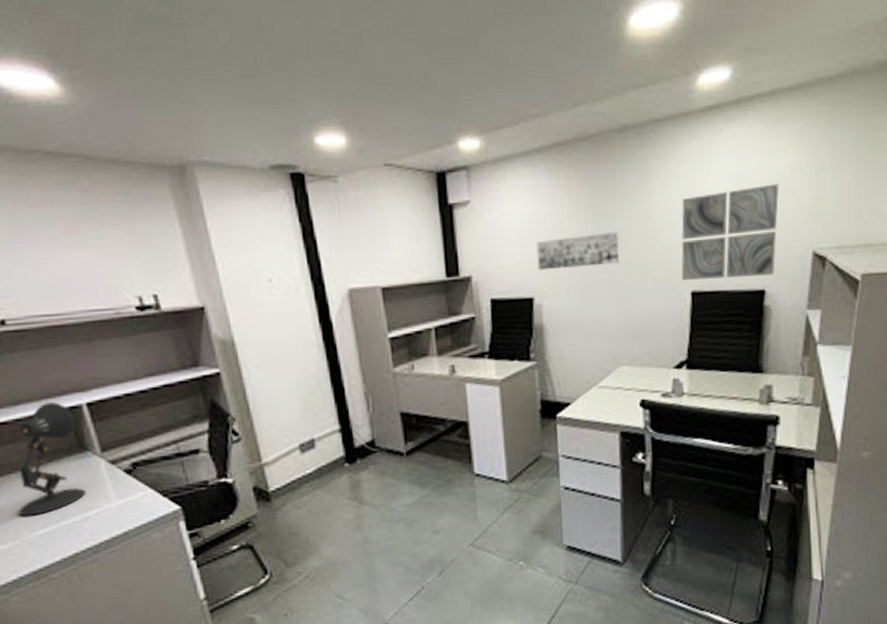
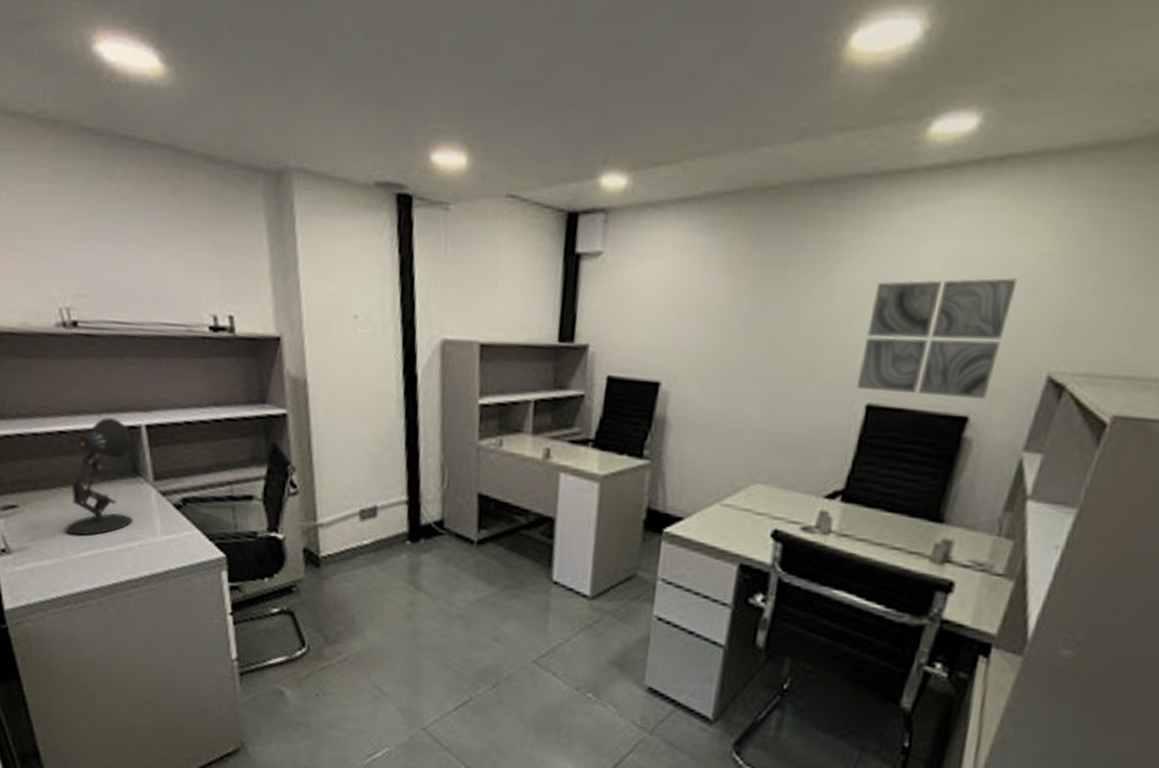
wall art: present [536,231,620,271] -> none [672,312,784,356]

